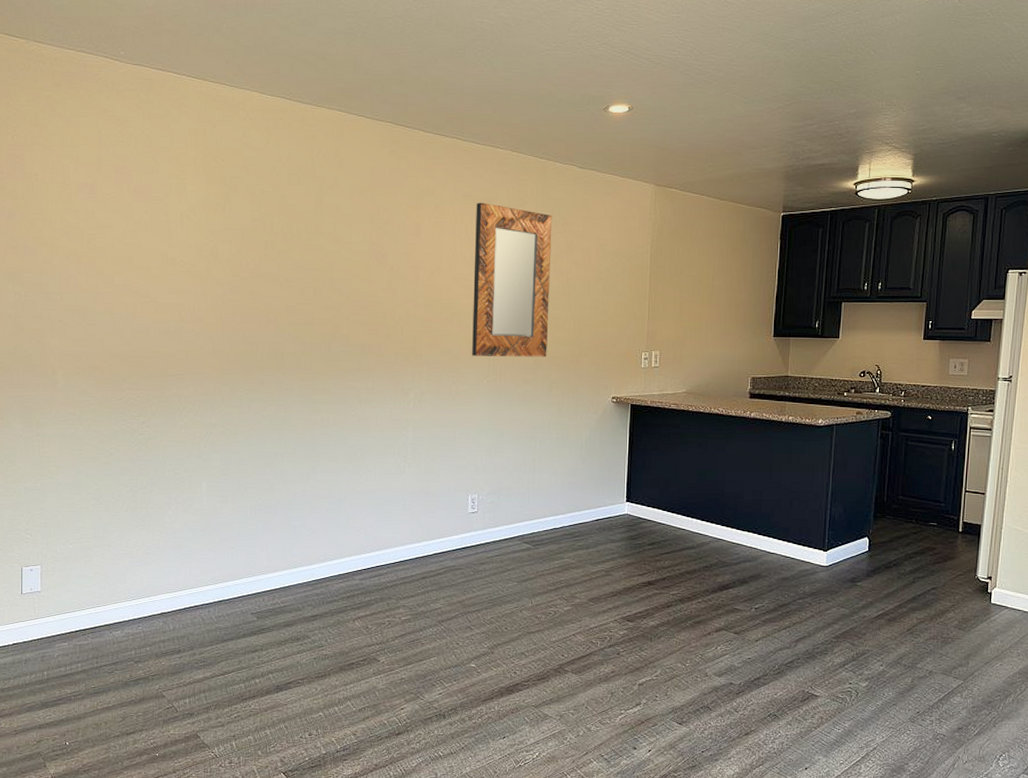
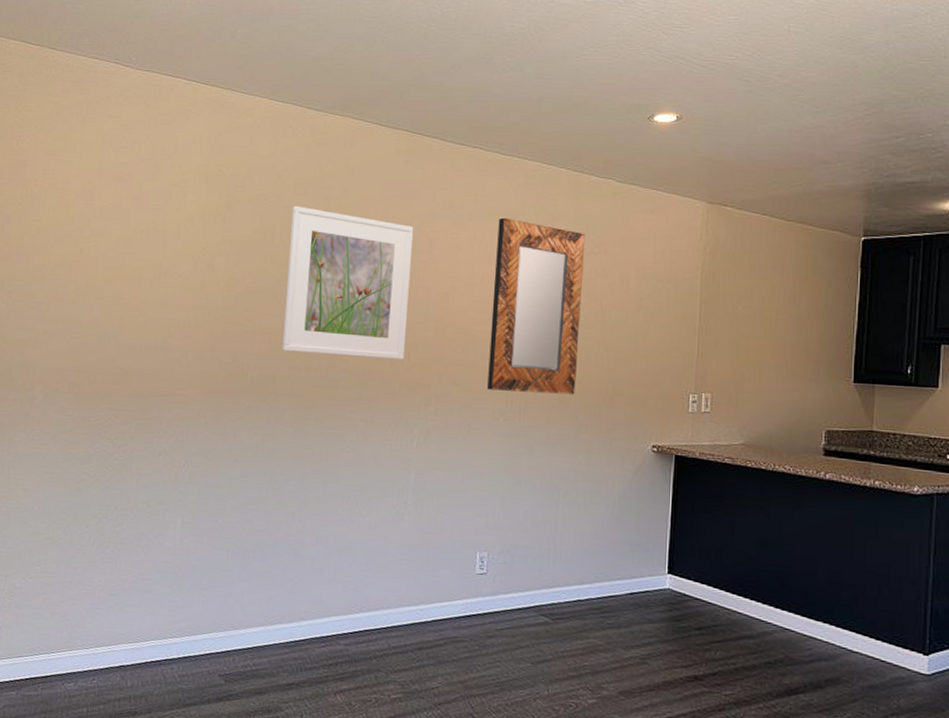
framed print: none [287,195,401,333] -> present [281,205,414,359]

